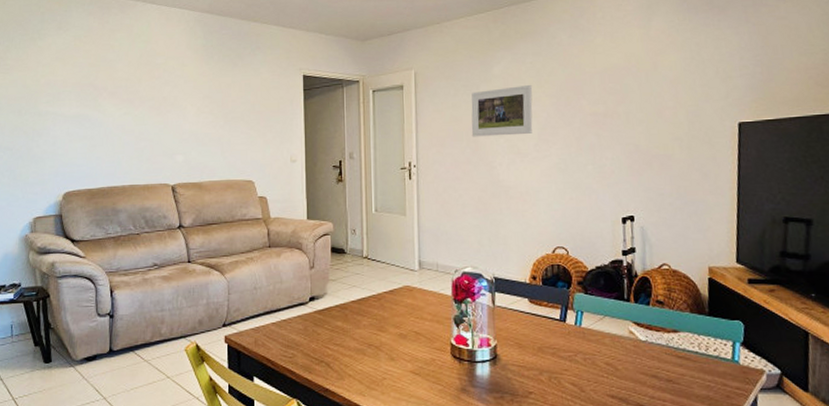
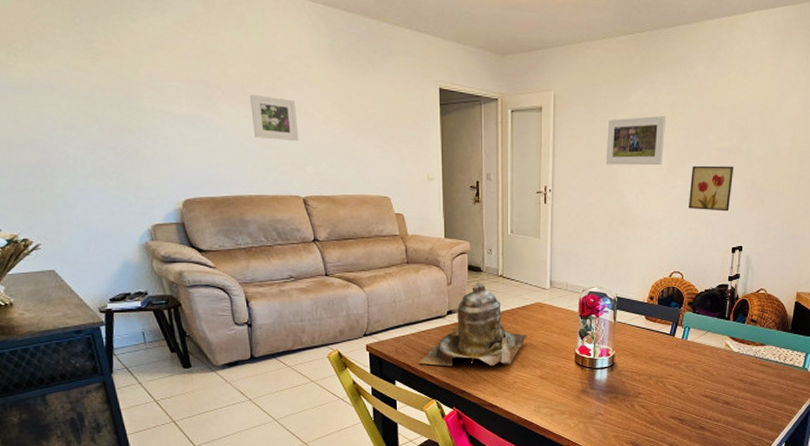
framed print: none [131,93,172,133] -> present [250,94,299,142]
teapot: none [278,264,396,361] -> present [418,282,527,367]
wall art: none [565,130,614,179] -> present [689,165,734,212]

